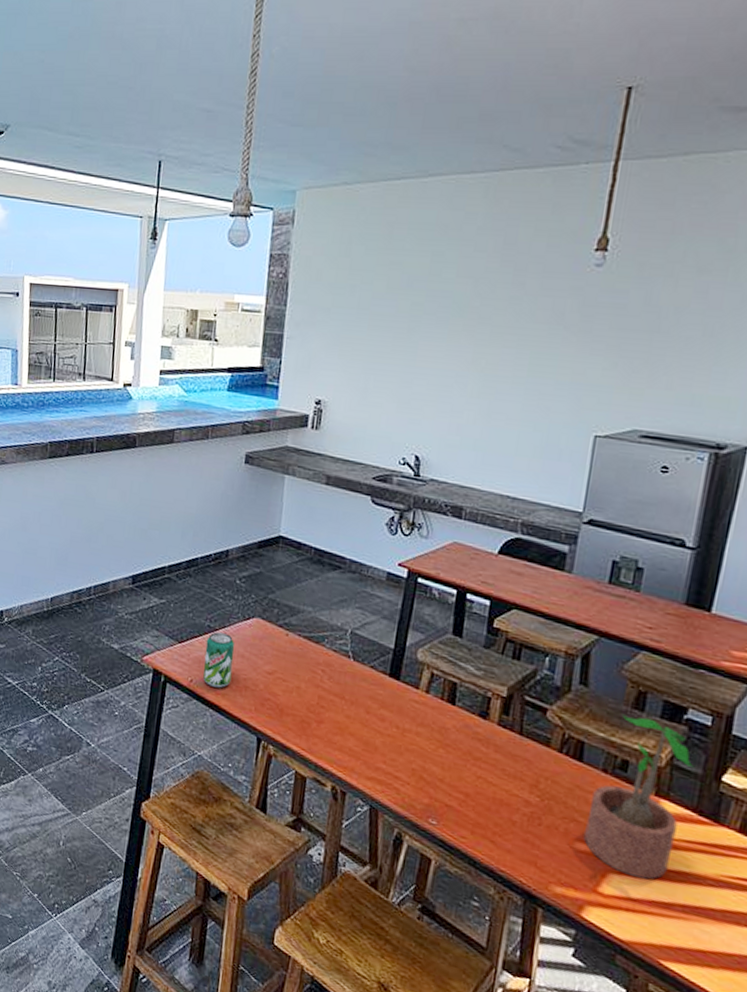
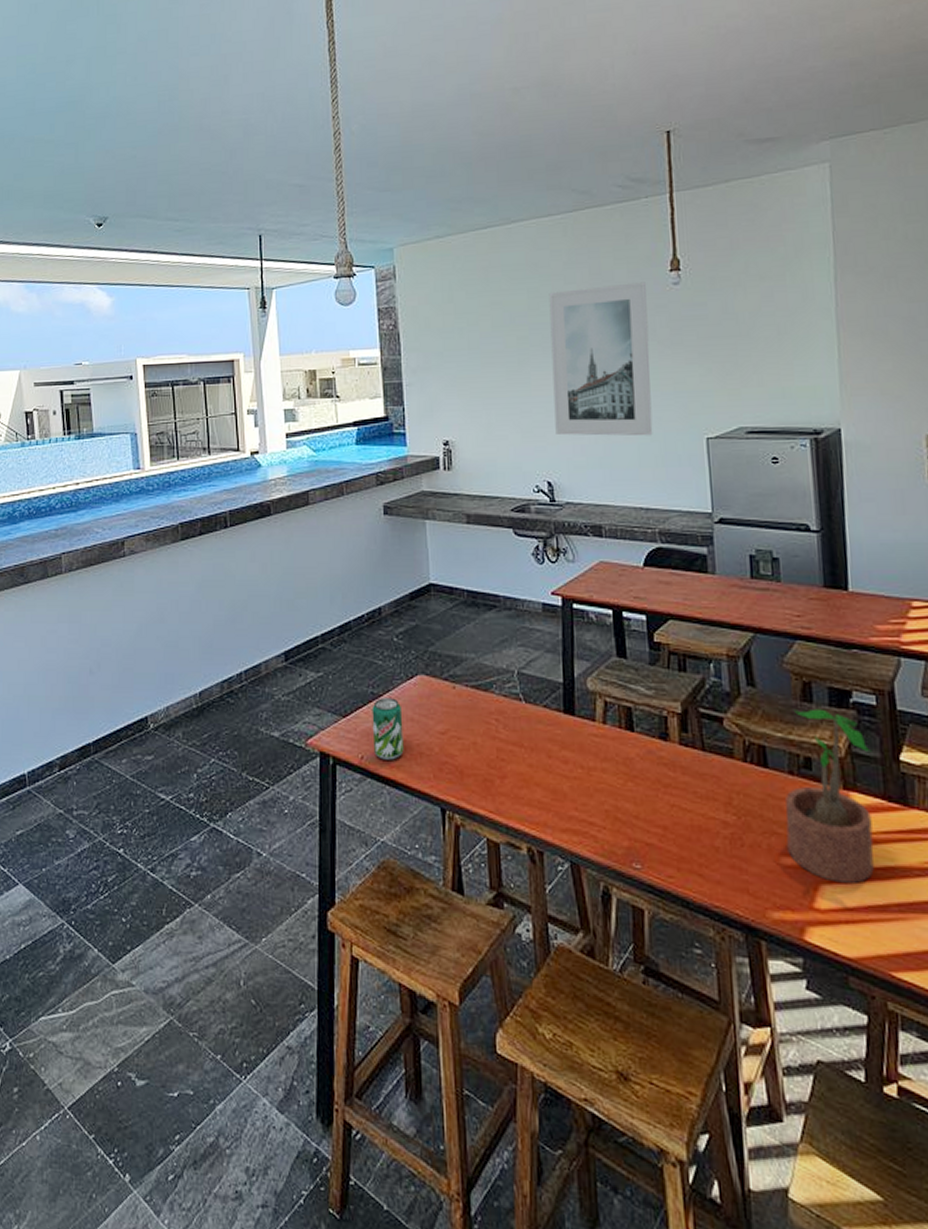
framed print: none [433,258,564,425] -> present [549,282,653,436]

